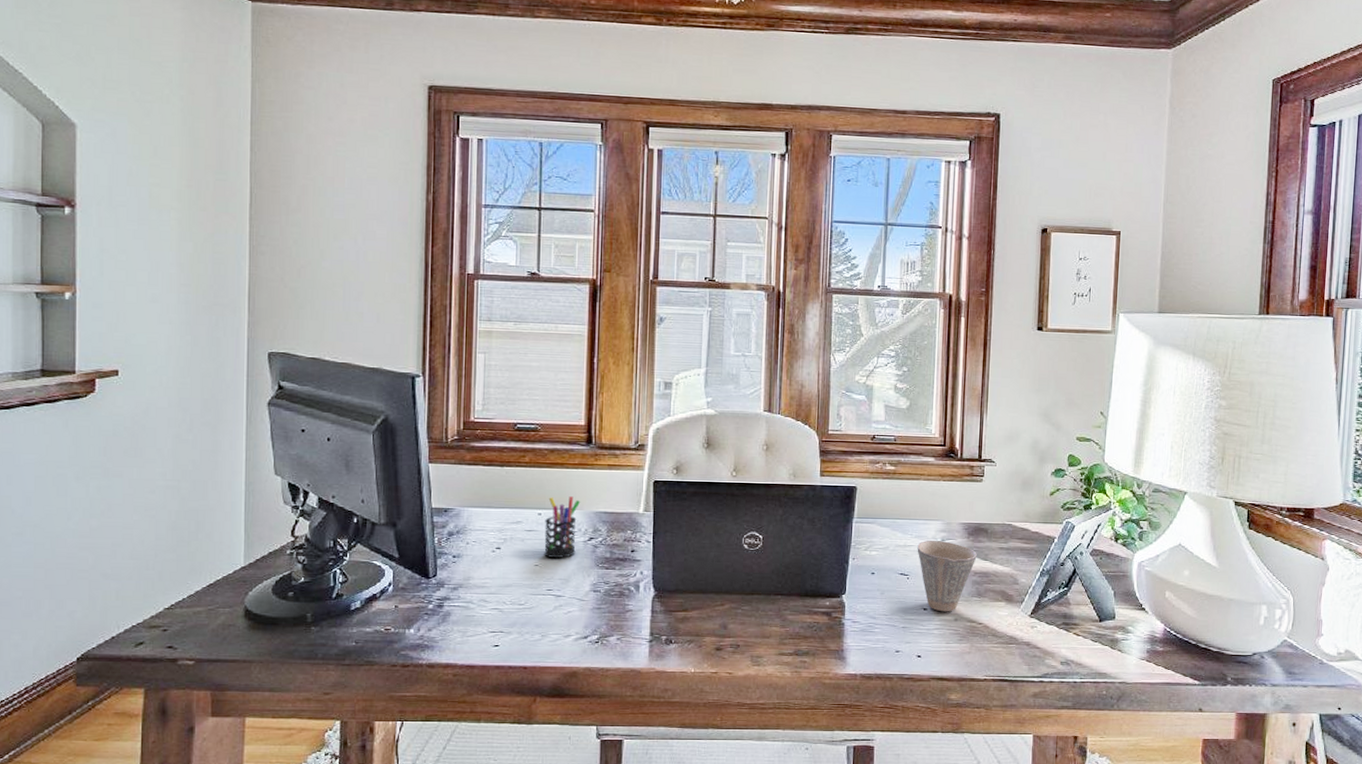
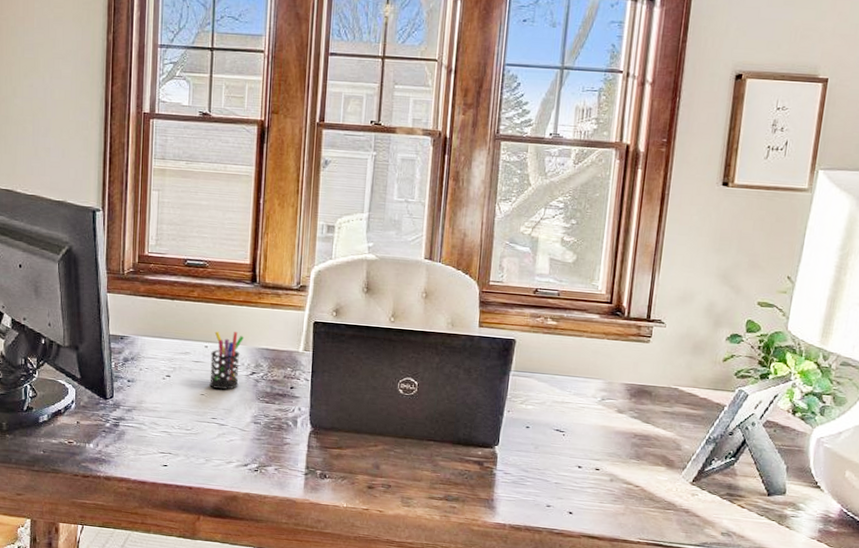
cup: present [917,541,977,612] -> none [575,399,639,472]

